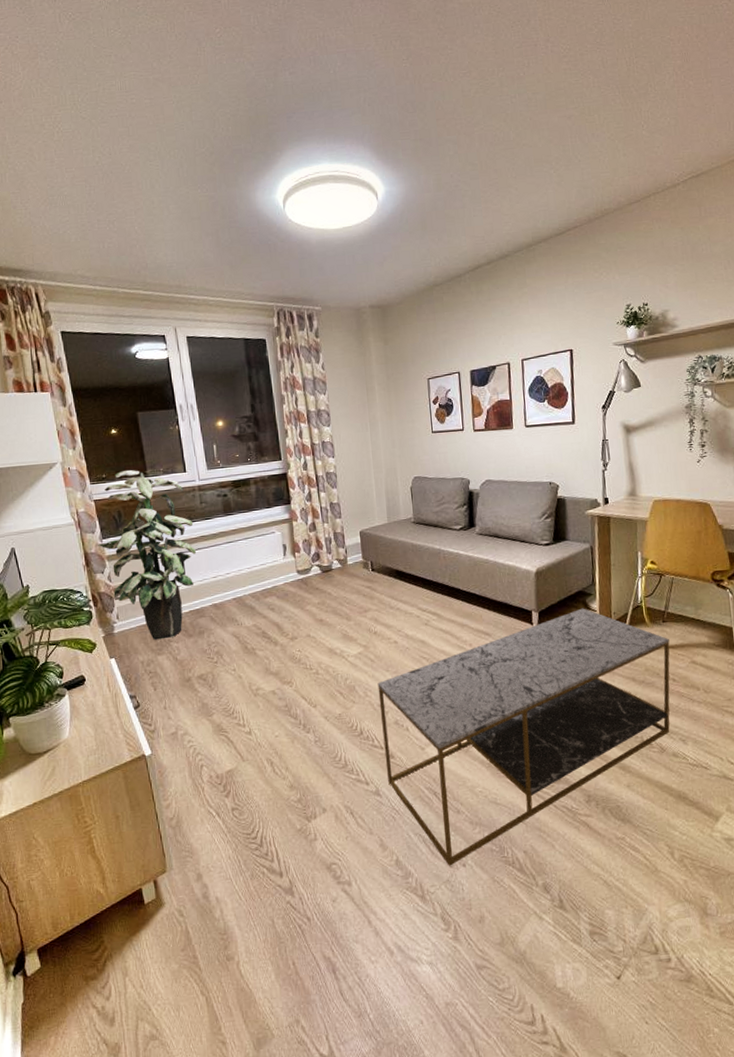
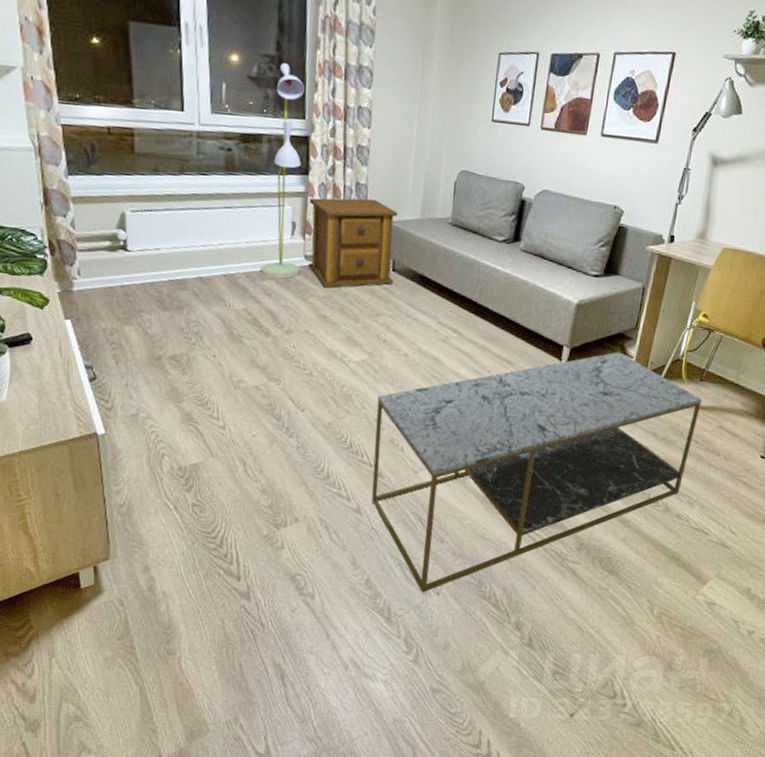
indoor plant: present [98,470,196,640] -> none [62,94,186,308]
floor lamp: none [255,420,296,595] -> present [260,63,305,279]
side table: none [294,513,375,595] -> present [308,198,398,288]

